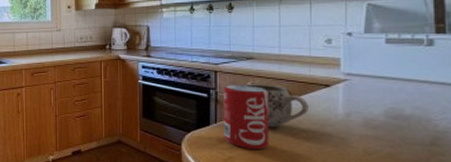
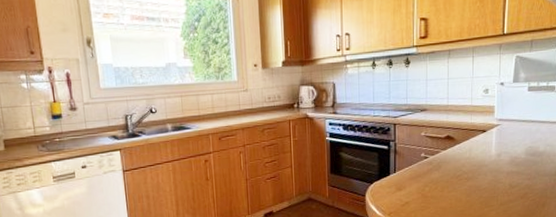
beverage can: present [223,85,269,150] -> none [401,135,438,193]
mug: present [244,84,308,128] -> none [418,133,469,172]

